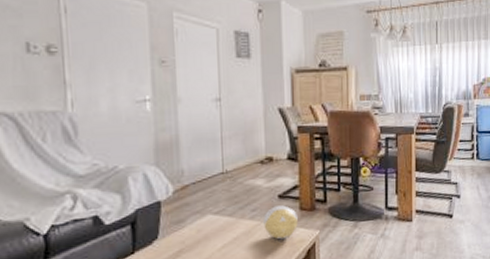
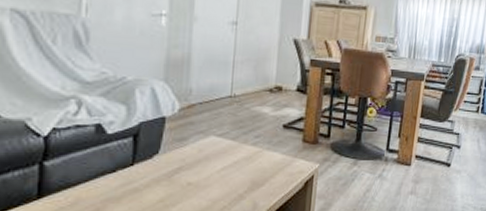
decorative ball: present [263,205,298,240] -> none [265,135,300,169]

